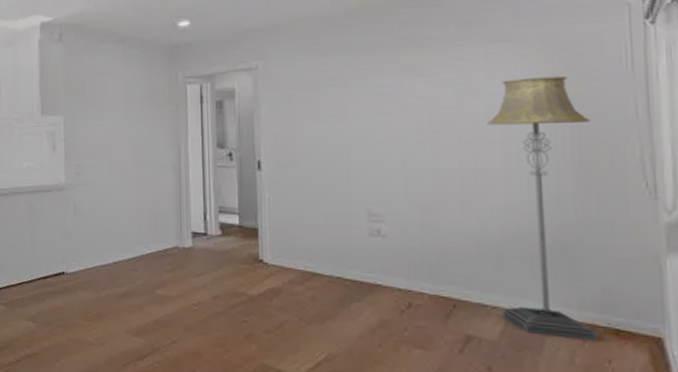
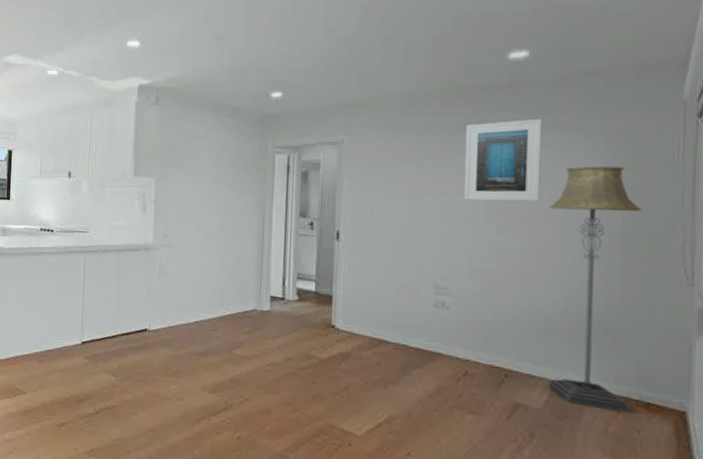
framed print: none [388,30,476,121] -> present [463,118,543,202]

